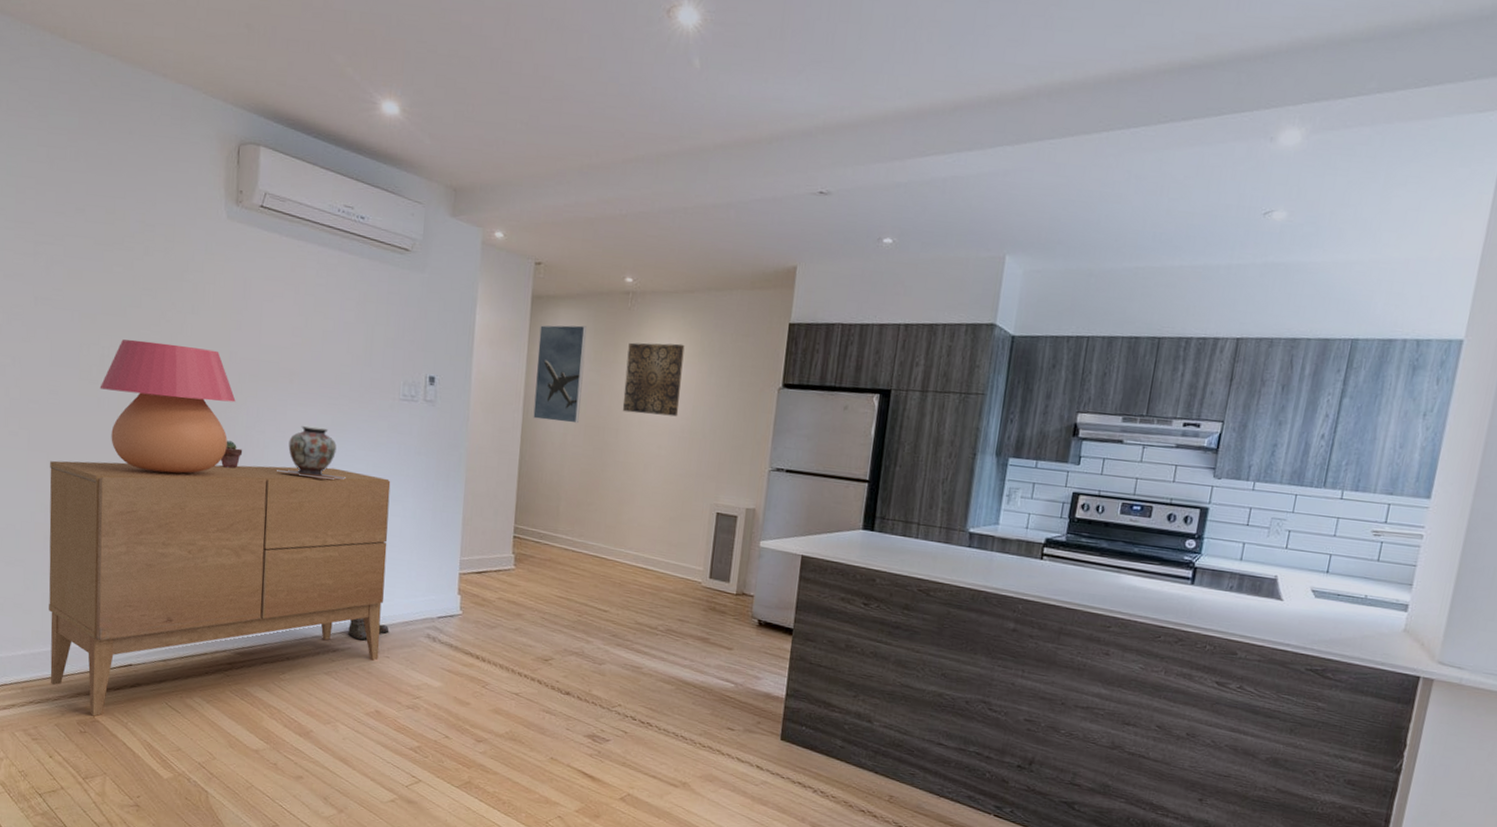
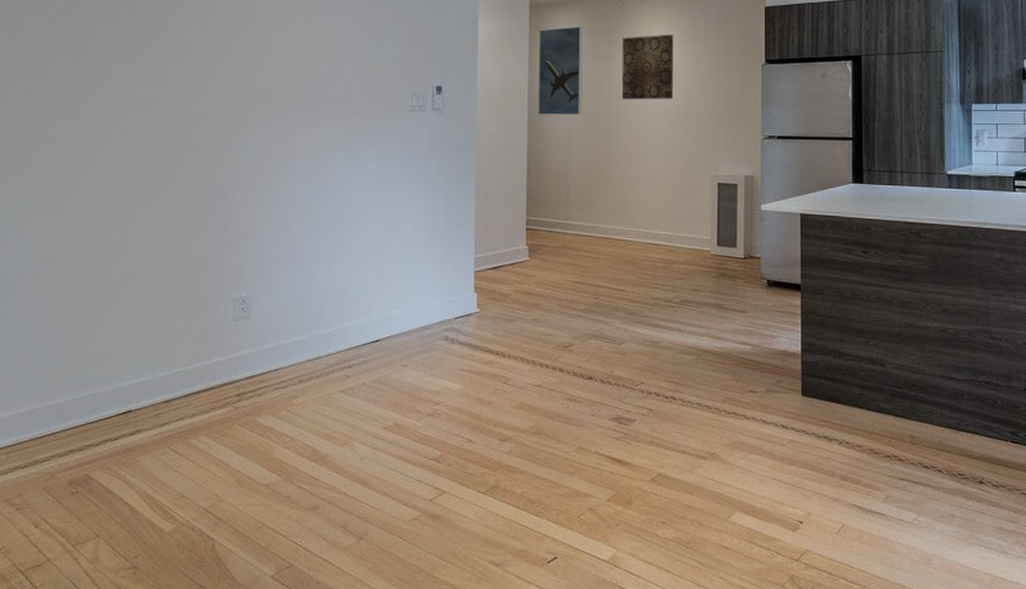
sideboard: present [49,460,391,717] -> none [39,183,402,473]
table lamp: present [99,339,236,474] -> none [103,81,244,207]
potted succulent: present [221,440,243,469] -> none [229,168,252,195]
decorative vase: present [275,425,347,480] -> none [285,145,358,195]
boots: present [345,617,389,641] -> none [361,329,406,352]

